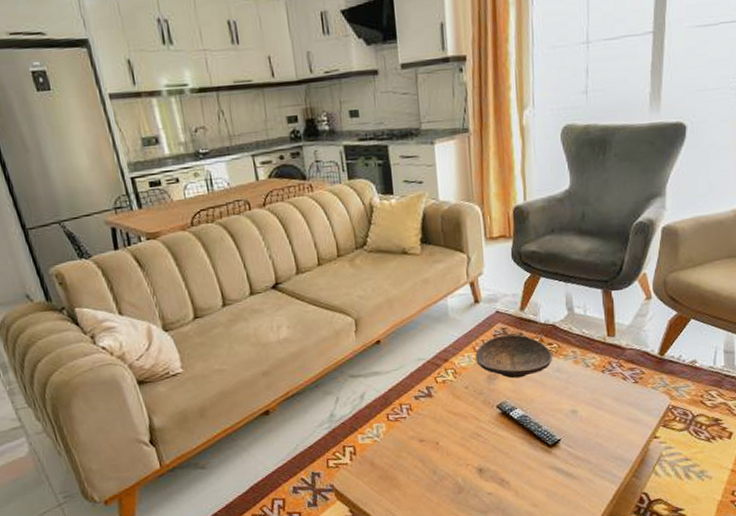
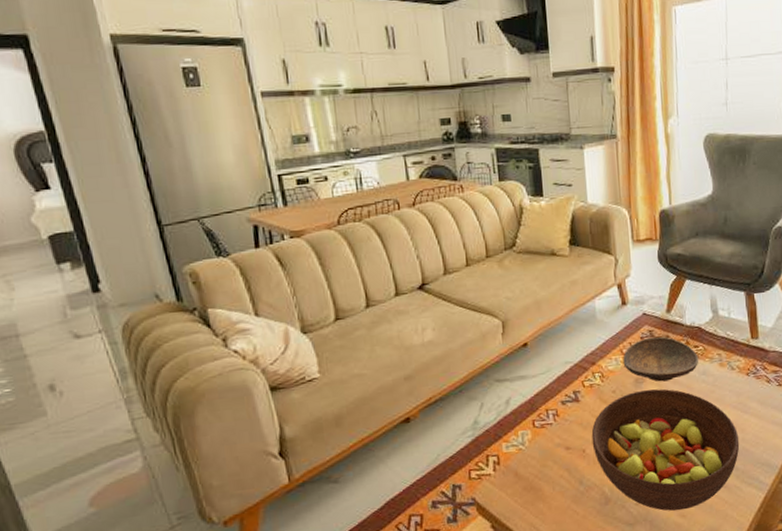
fruit bowl: none [444,385,593,501] -> present [591,388,740,511]

